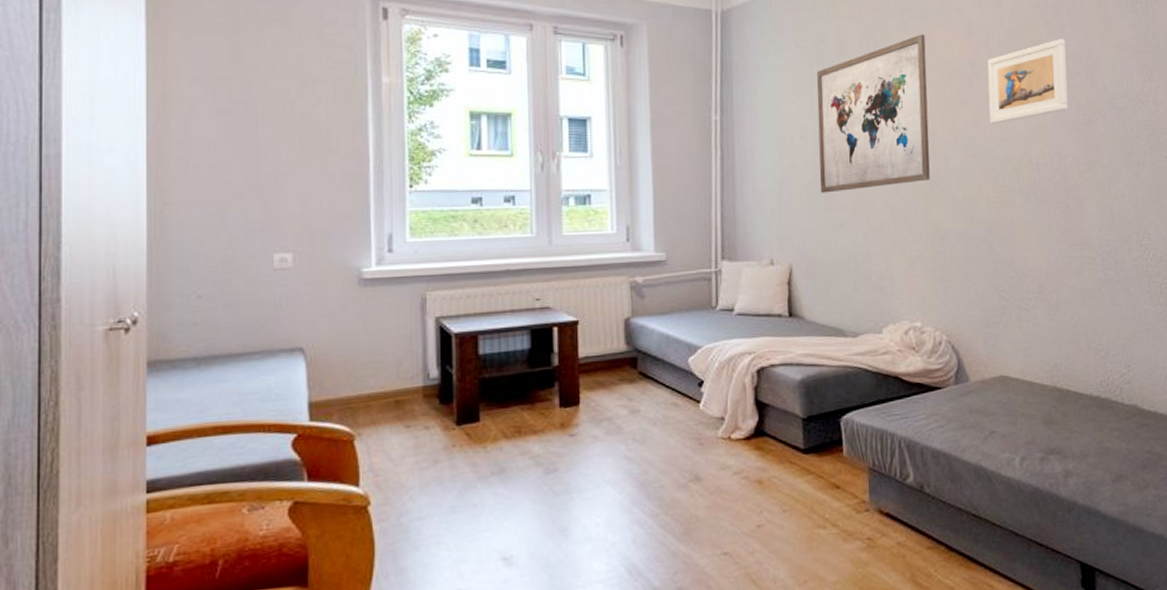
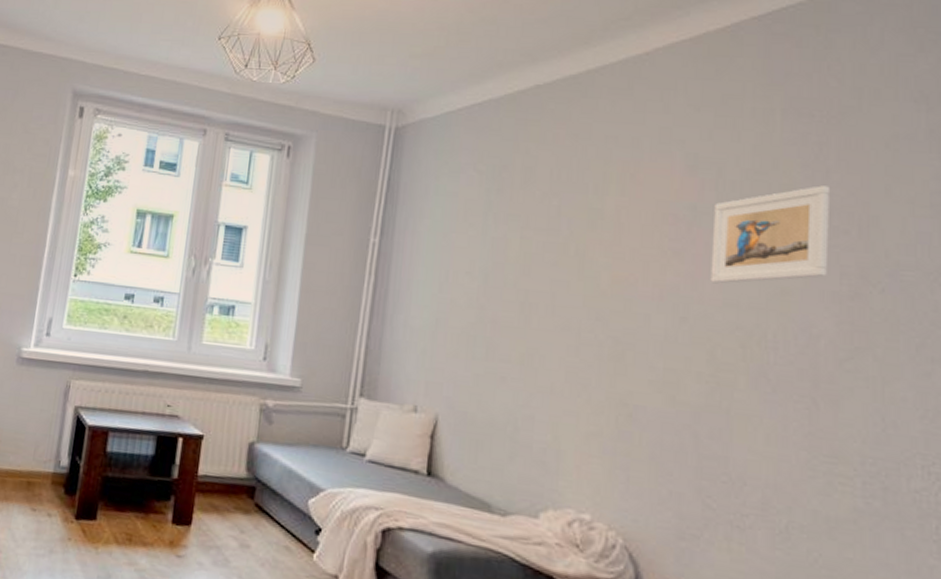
wall art: present [817,34,930,193] -> none [482,167,634,342]

